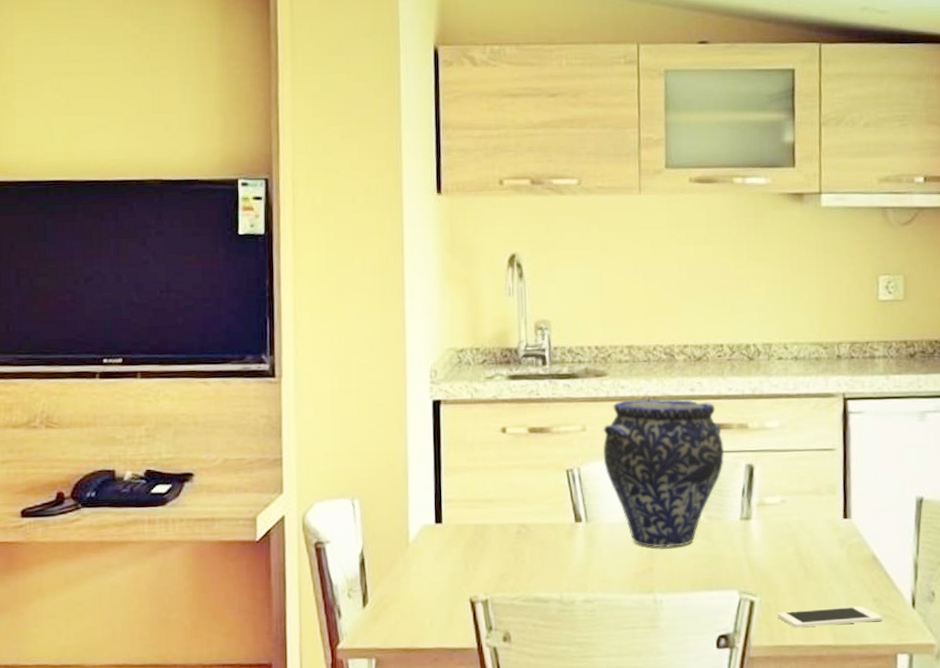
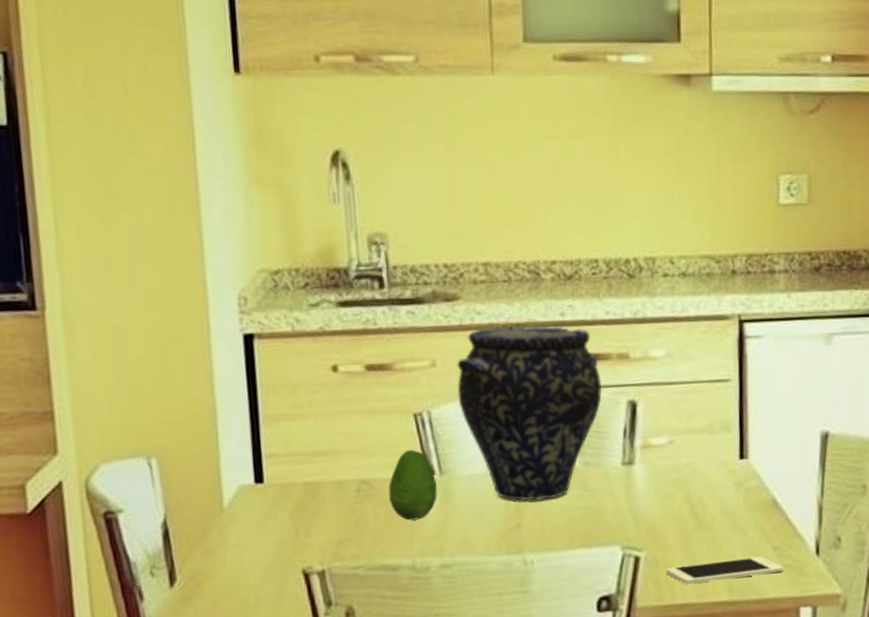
fruit: none [543,499,583,561] -> present [388,449,438,521]

